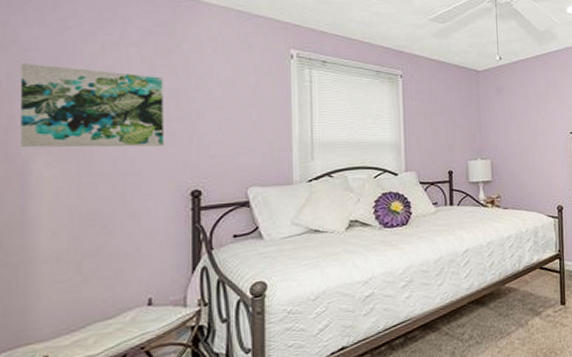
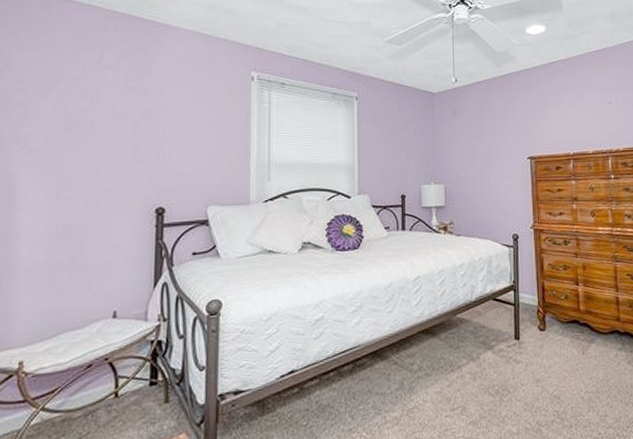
wall art: present [20,63,164,148] -> none [10,85,135,165]

